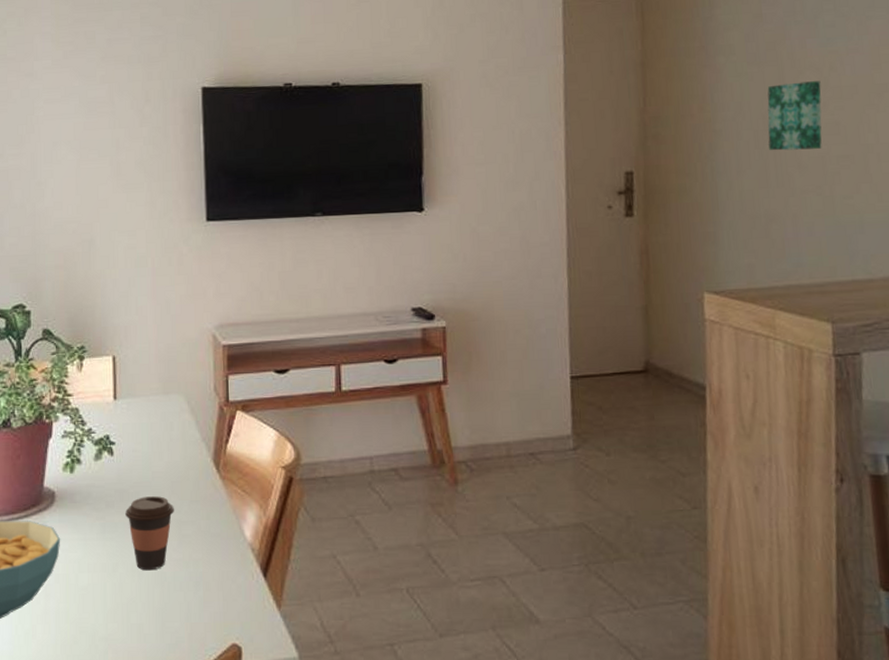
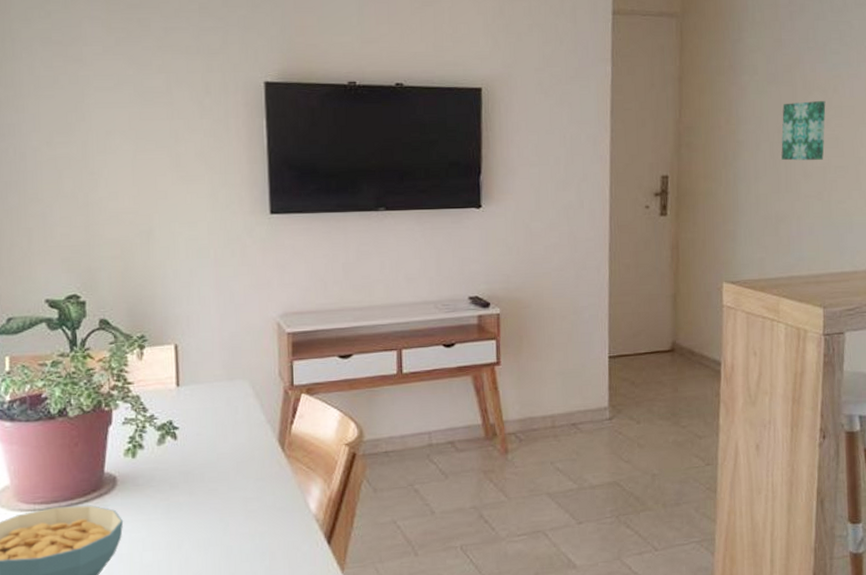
coffee cup: present [125,496,174,571] -> none [190,476,240,545]

